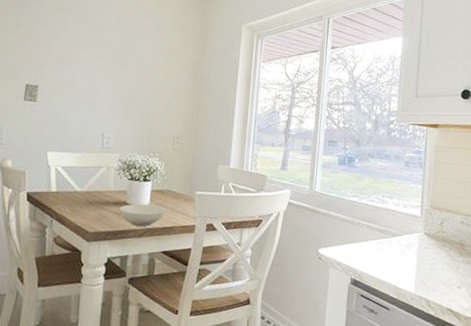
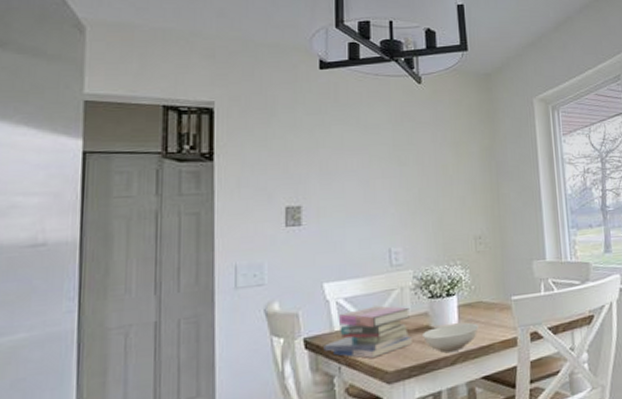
books: none [41,177,112,219] -> present [323,305,412,359]

